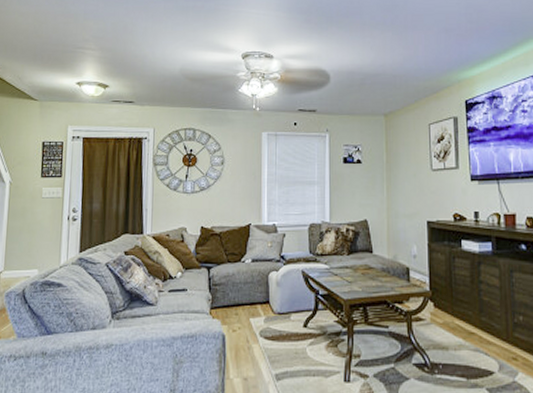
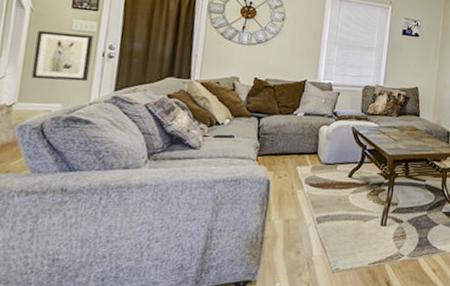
wall art: none [13,201,60,247] -> present [31,30,94,82]

